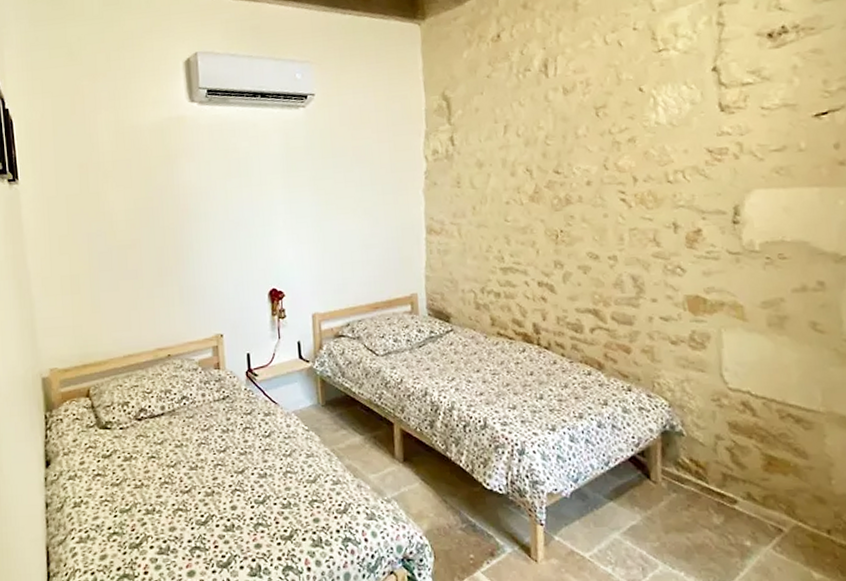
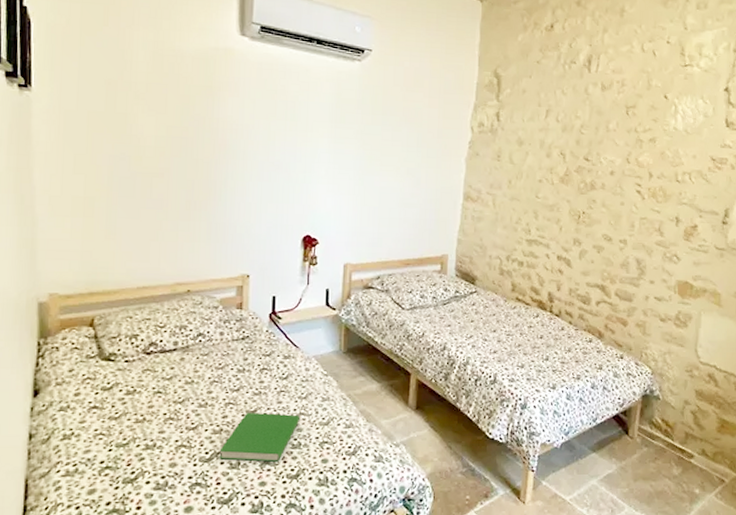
hardcover book: none [213,472,287,523] -> present [219,412,300,462]

